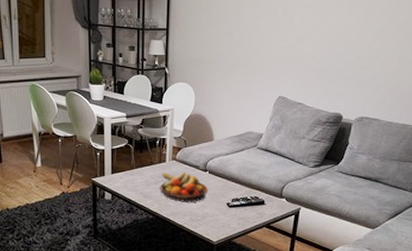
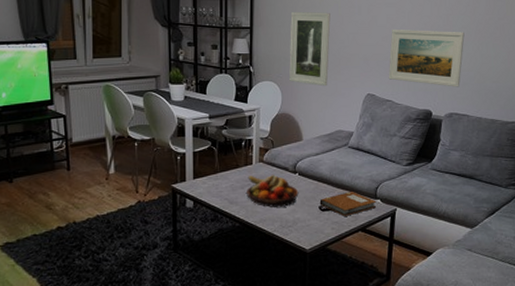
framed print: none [203,13,246,89] -> present [289,12,331,87]
notebook: none [227,191,282,213] -> present [319,192,377,216]
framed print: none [300,31,382,91] -> present [388,30,465,87]

